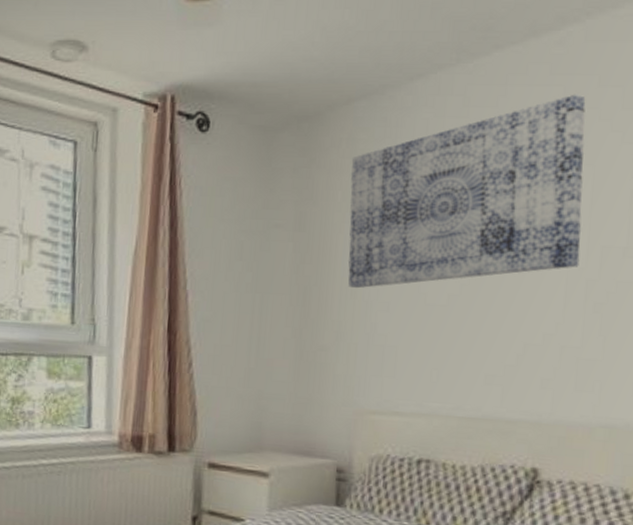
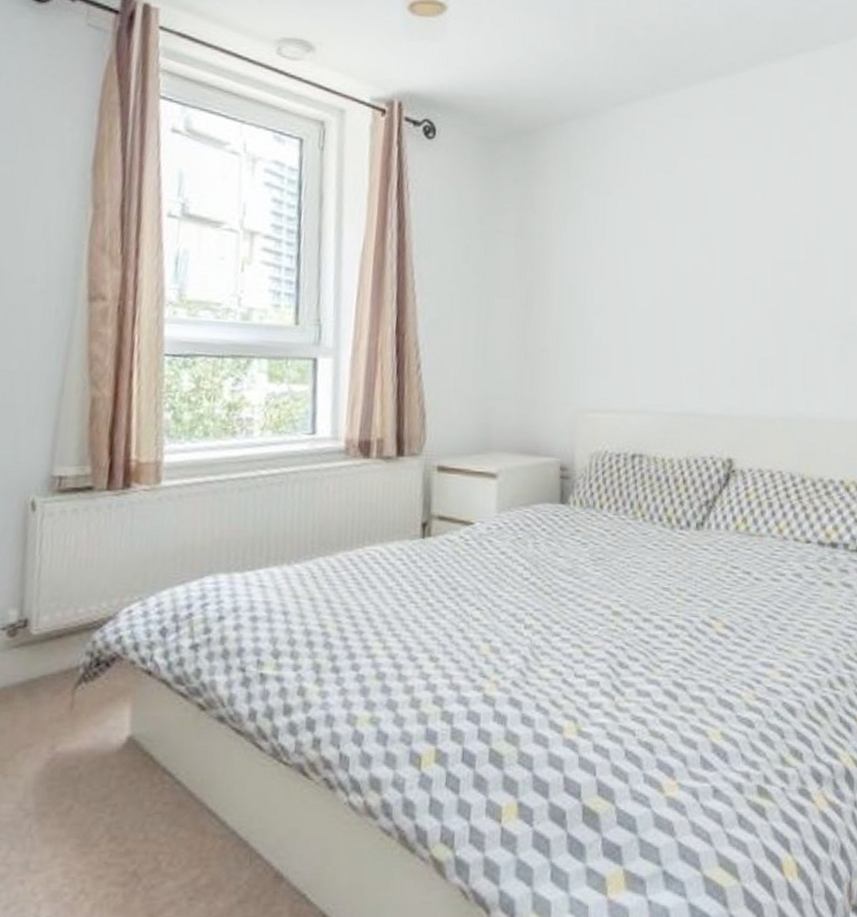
wall art: present [348,94,586,289] -> none [565,130,756,293]

